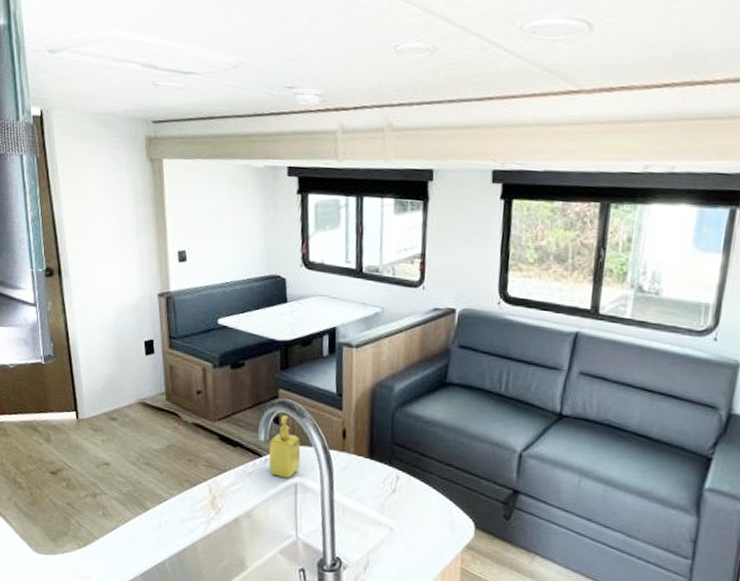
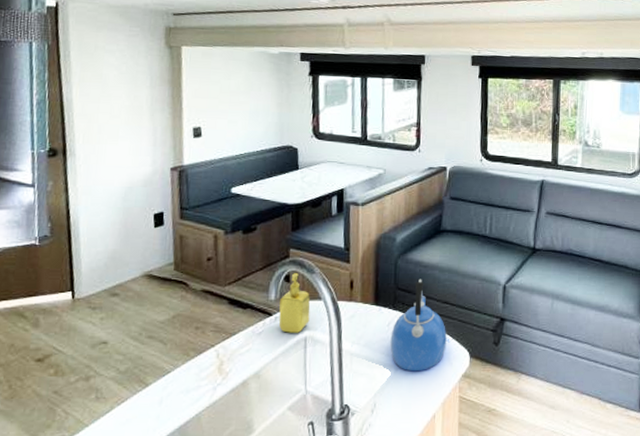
kettle: none [385,435,450,536] -> present [390,278,447,372]

